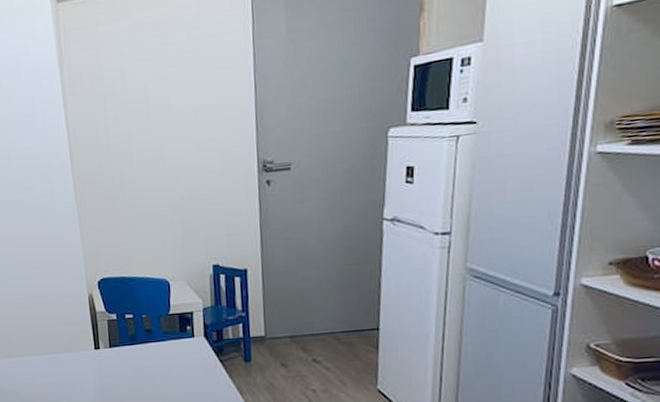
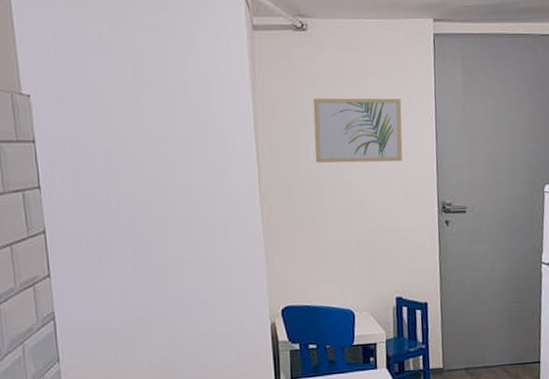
wall art: none [120,51,217,133] -> present [313,98,403,163]

